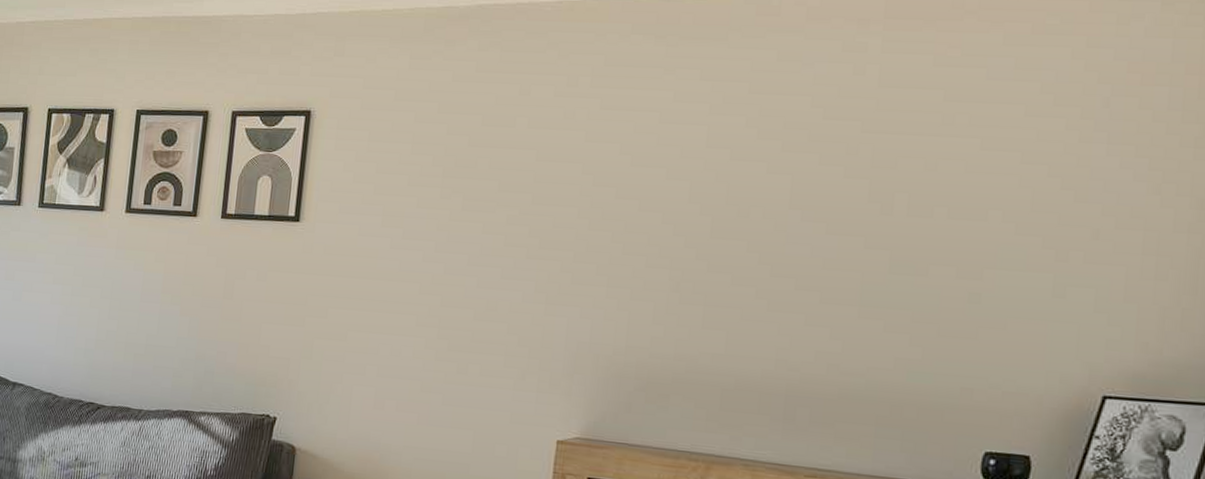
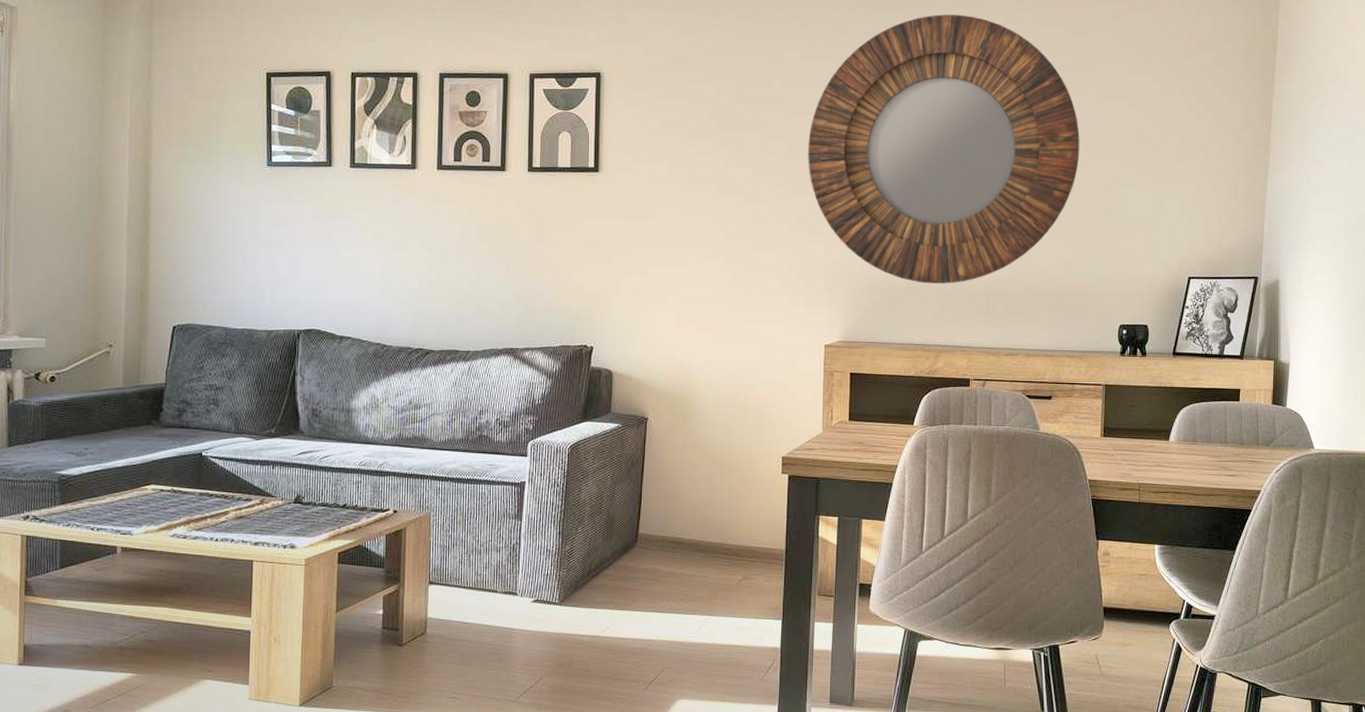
home mirror: none [553,41,942,379] -> present [808,14,1080,284]

